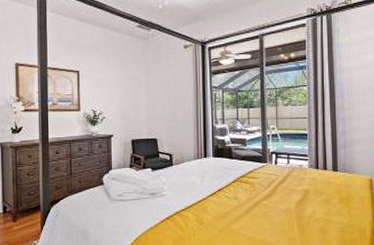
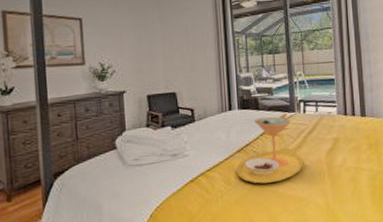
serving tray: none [209,162,273,226] -> present [236,112,304,184]

